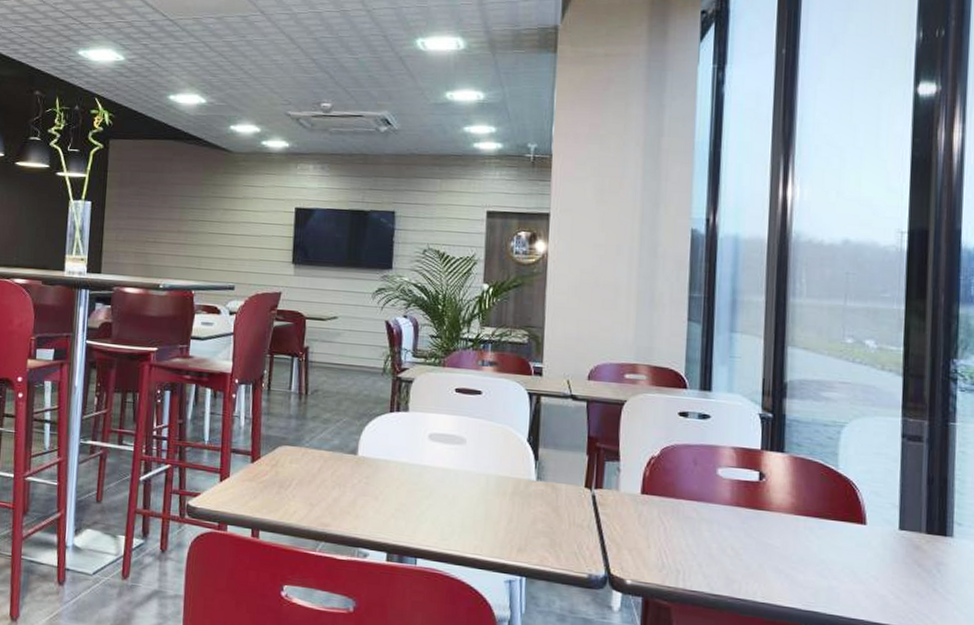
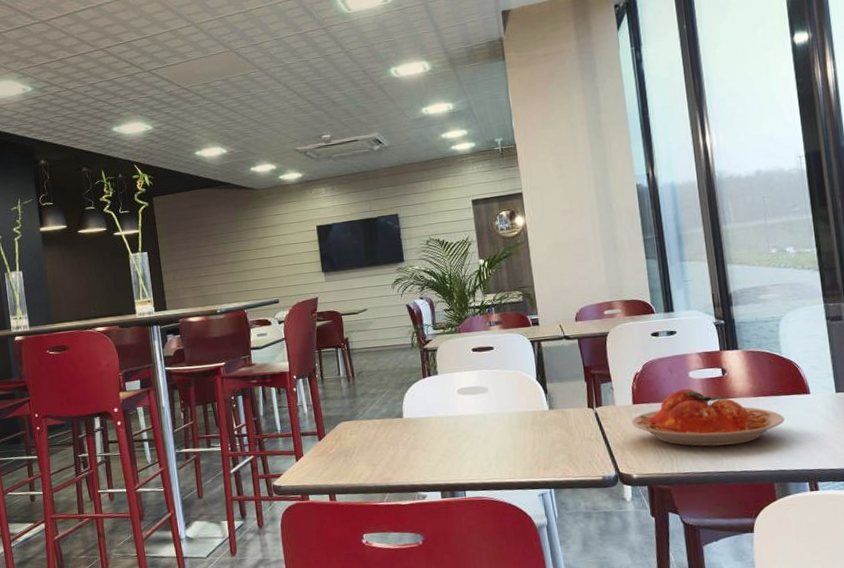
plate: none [636,486,828,569] -> present [632,388,785,447]

